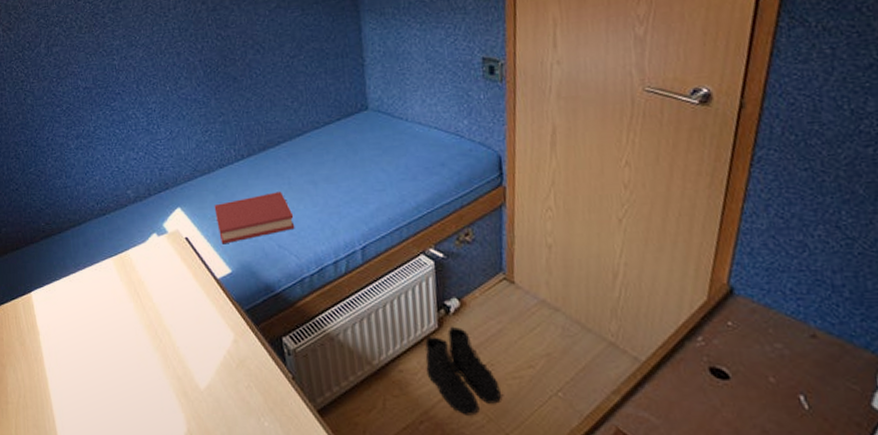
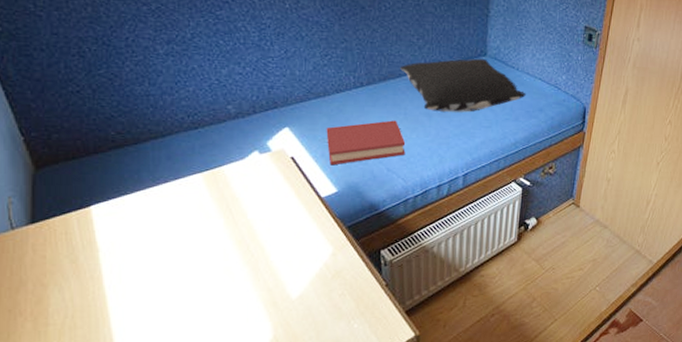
pillow: none [277,113,421,178] -> present [399,58,526,112]
boots: present [424,326,501,416] -> none [503,239,556,308]

